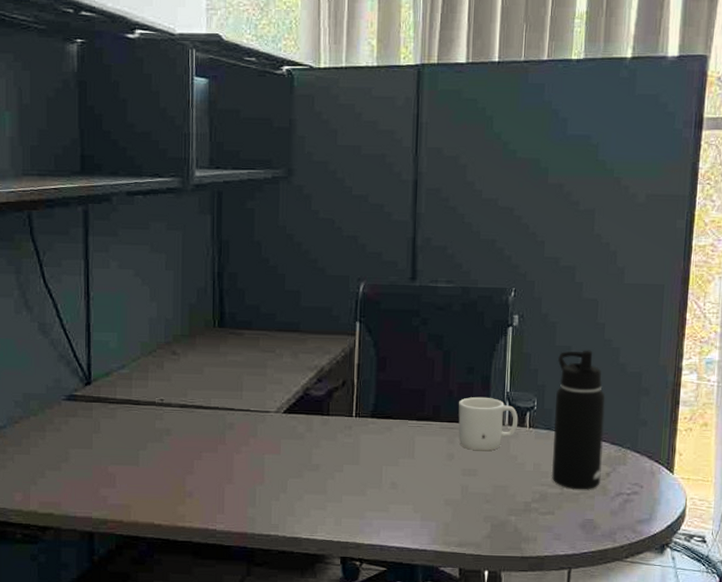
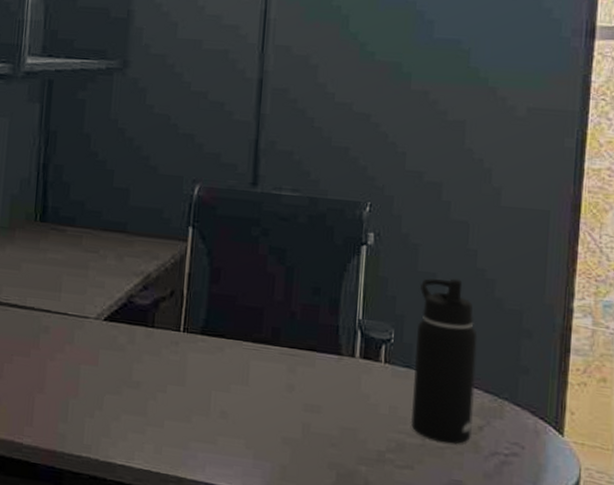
mug: present [458,396,519,451] -> none [300,321,372,386]

